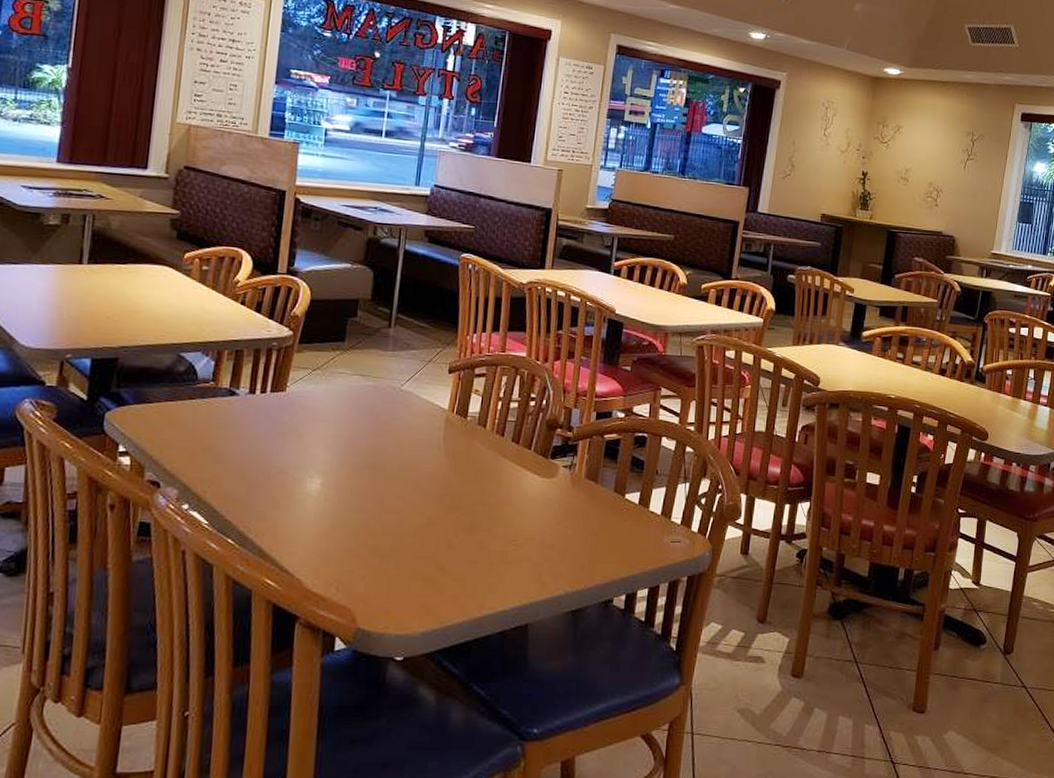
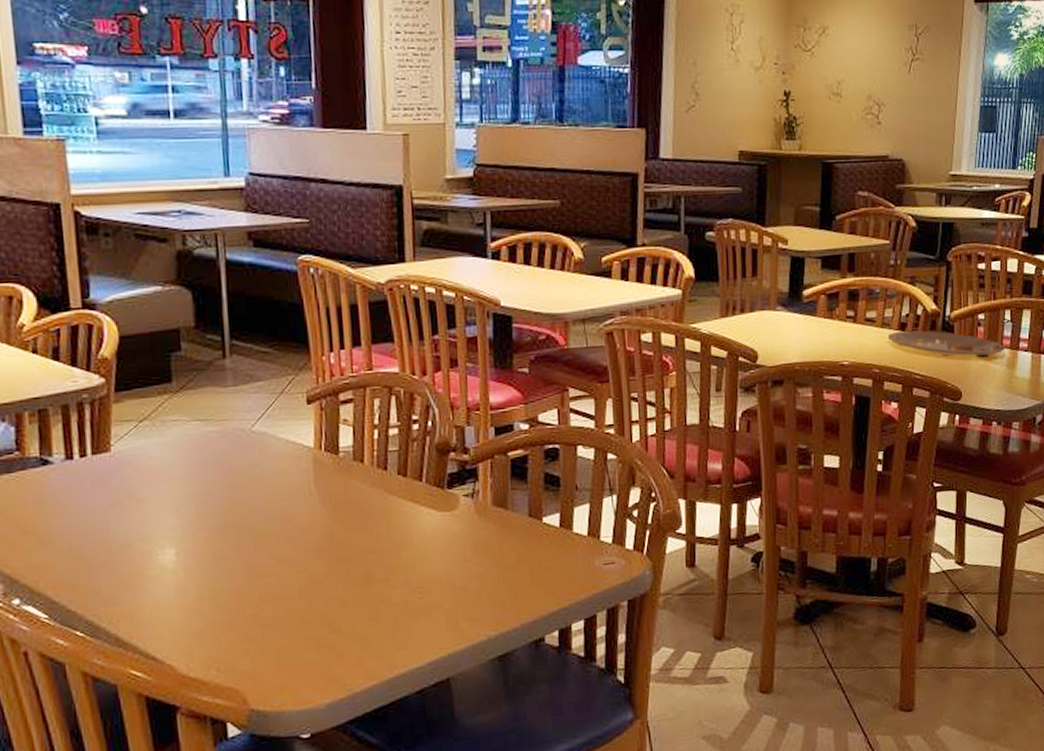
plate: none [929,376,1028,406] -> present [887,330,1006,358]

